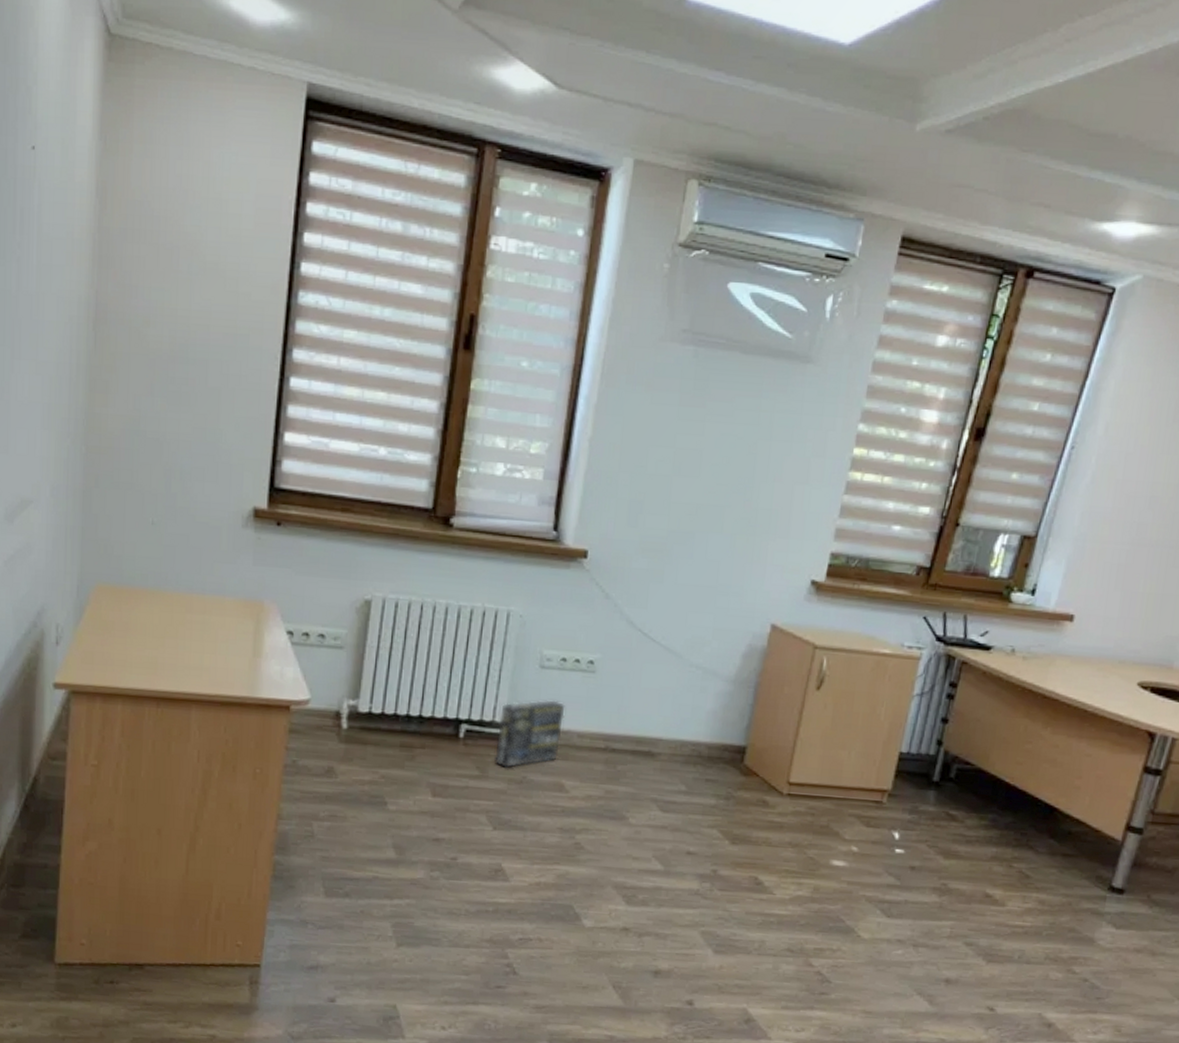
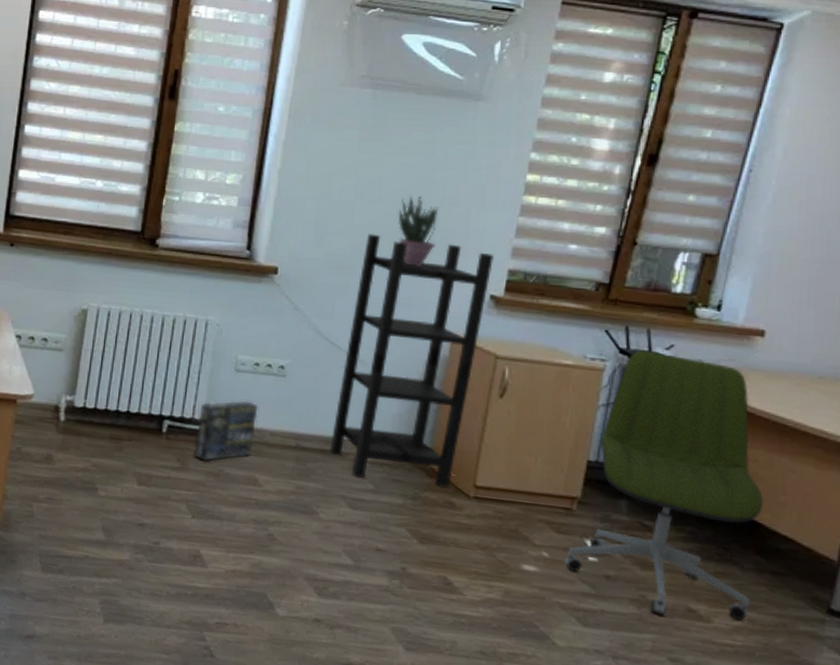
shelving unit: none [641,512,818,786] -> present [329,233,495,488]
potted plant: none [717,470,762,550] -> present [397,196,439,267]
office chair: none [872,637,1061,903] -> present [564,350,764,621]

